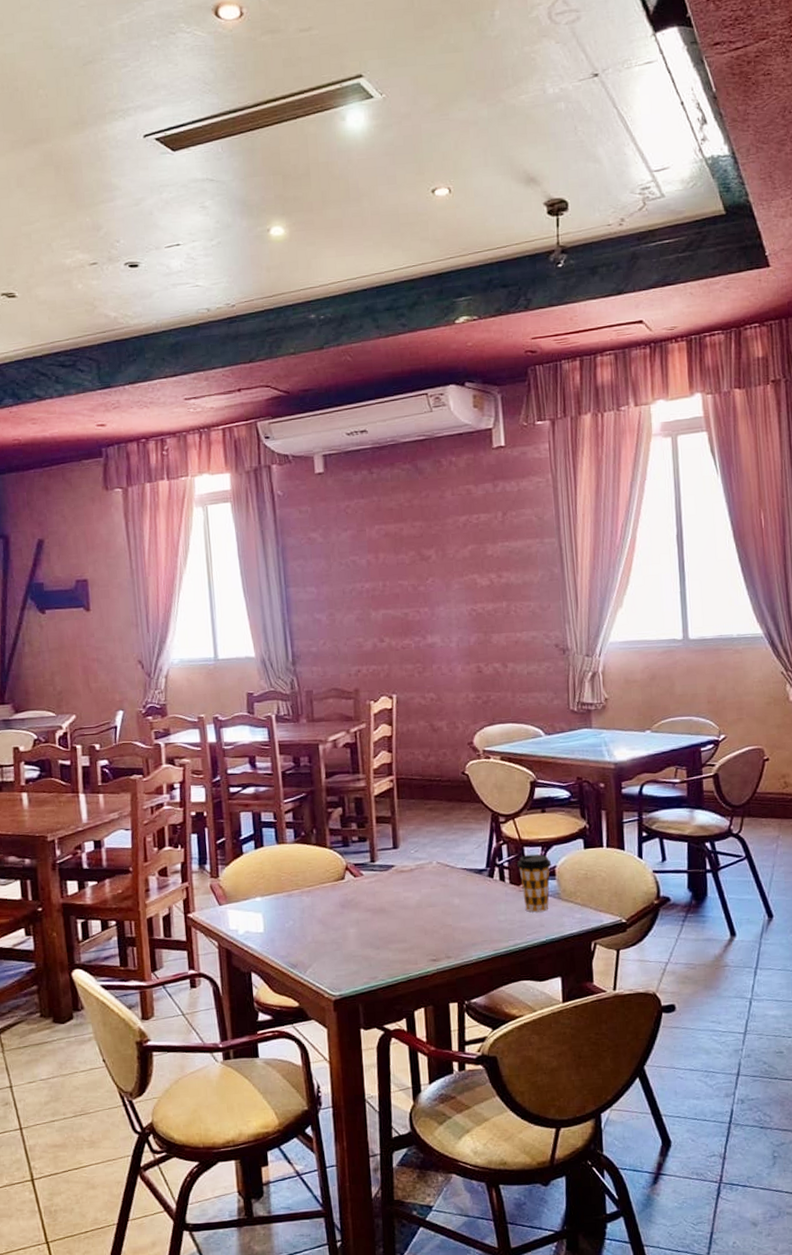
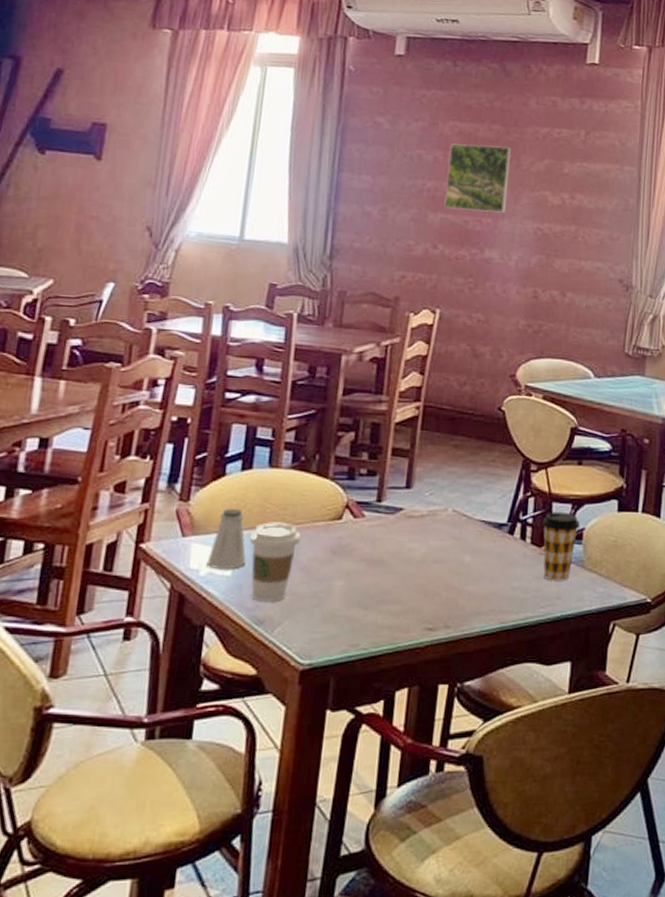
saltshaker: none [242,879,274,928] -> present [207,508,247,570]
coffee cup: none [273,886,314,950] -> present [250,522,301,601]
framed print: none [379,540,439,605] -> present [444,143,511,213]

